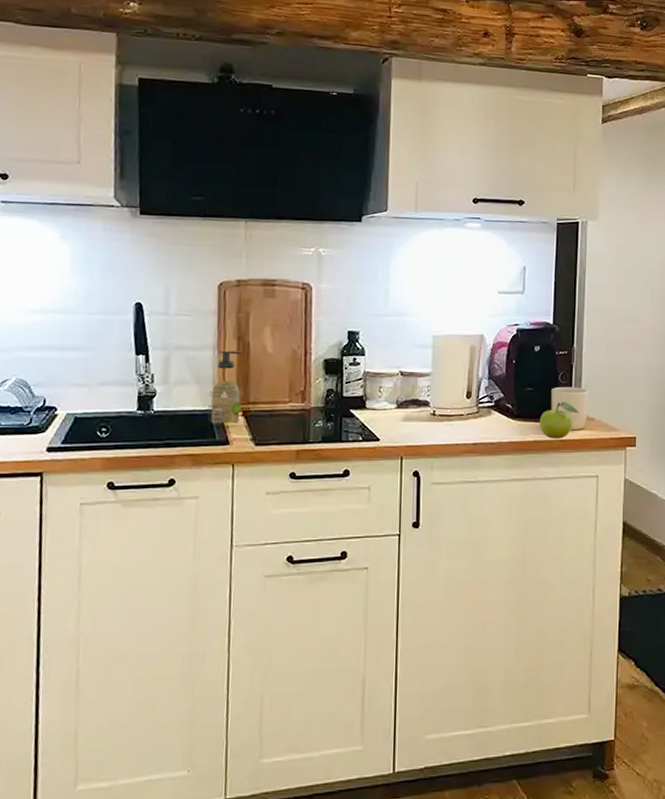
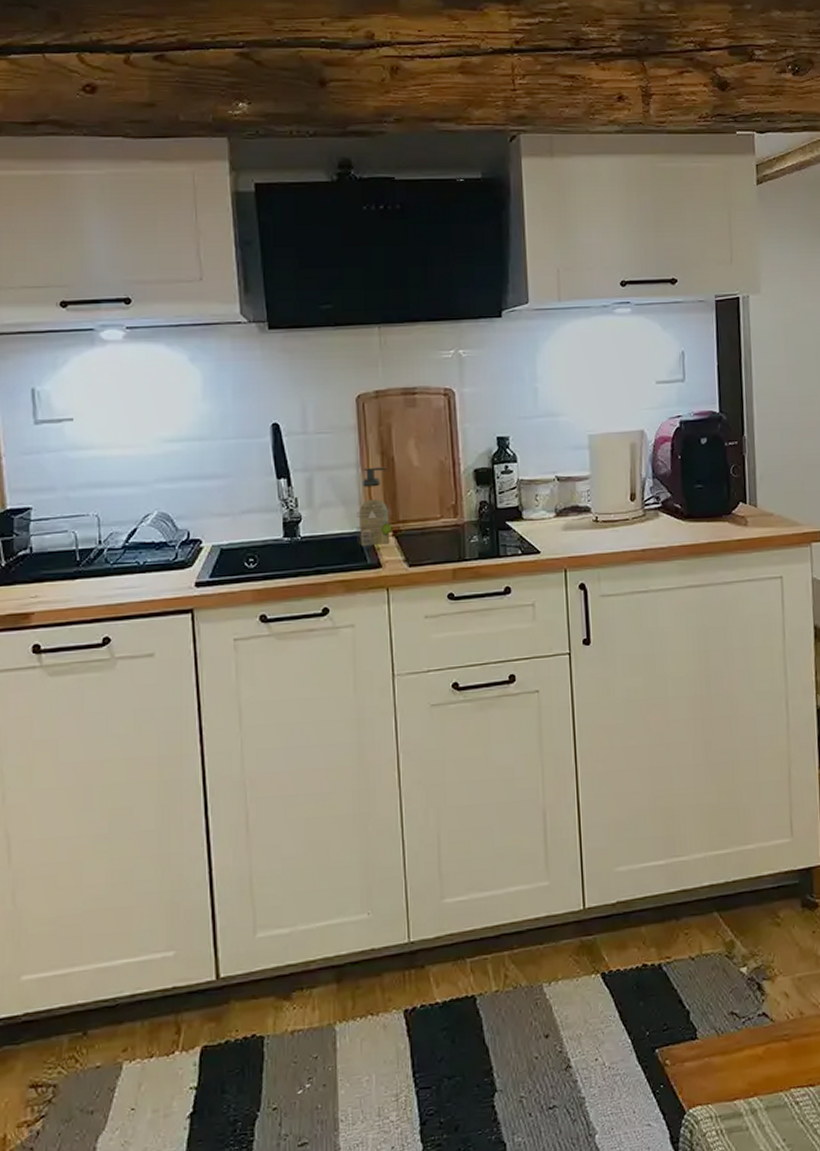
fruit: present [539,401,579,439] -> none [712,497,756,539]
mug: present [550,386,589,431] -> none [722,480,766,529]

